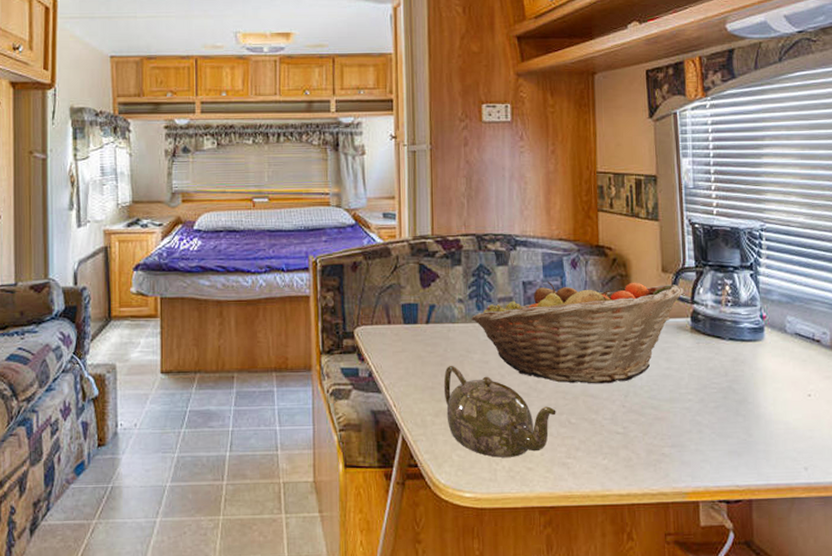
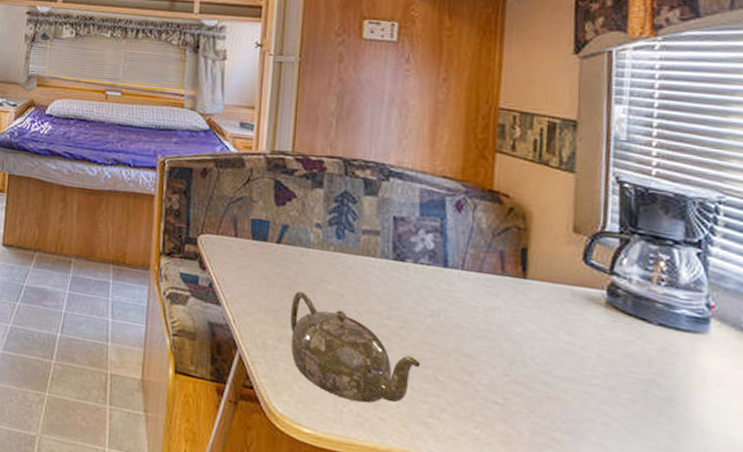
fruit basket: present [470,281,684,384] -> none [328,221,600,348]

